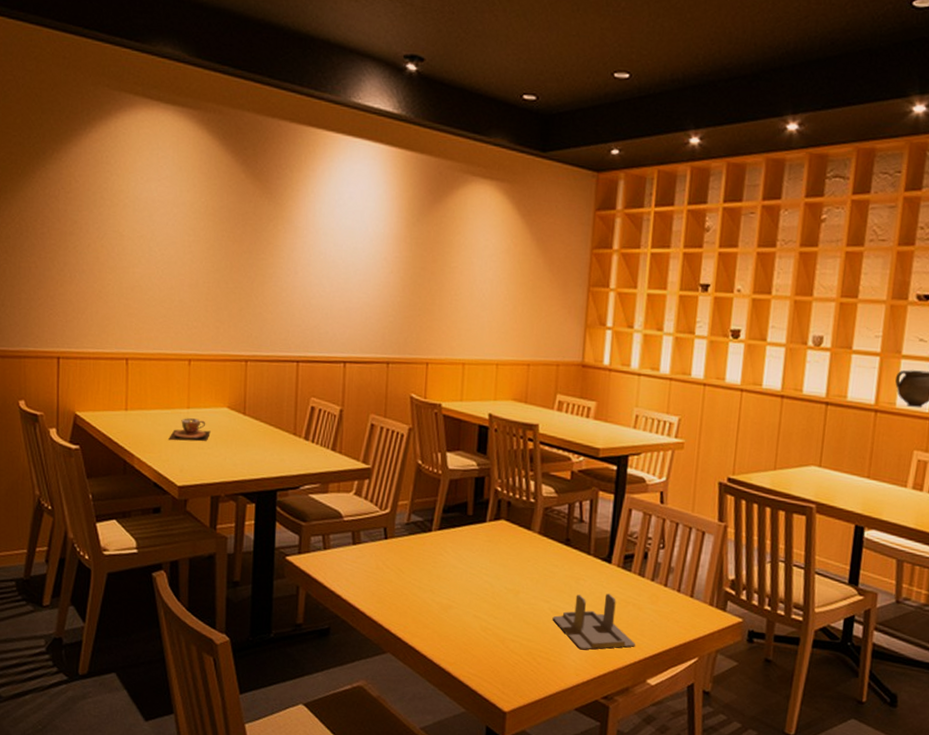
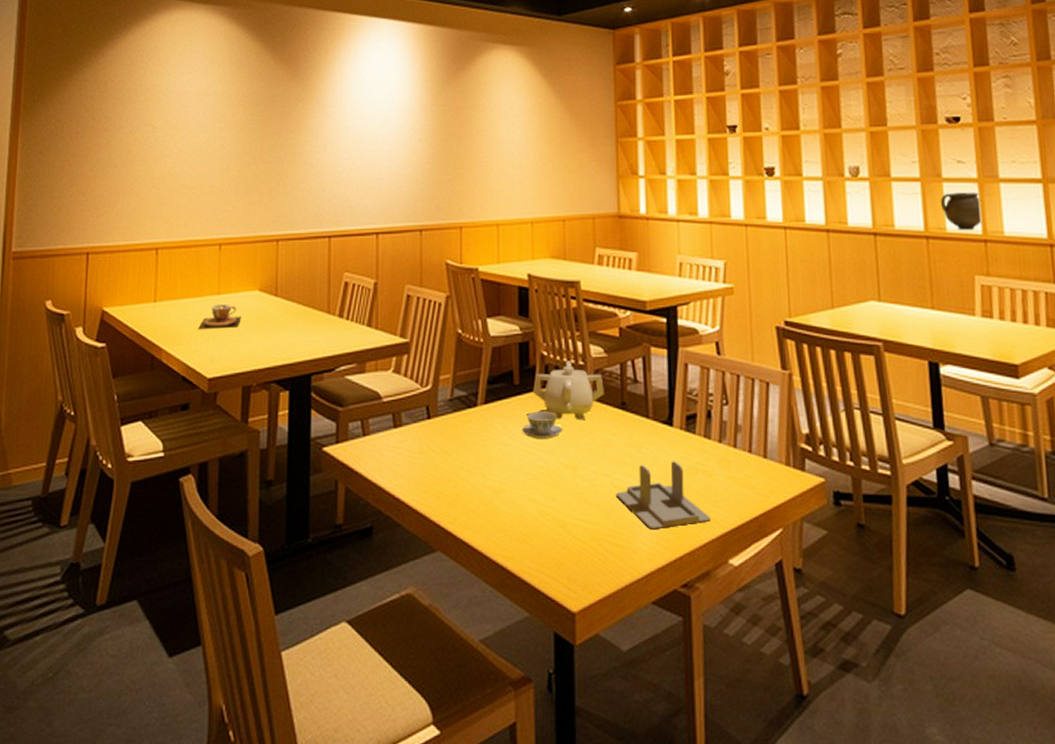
teacup: none [472,540,510,566] -> present [522,411,563,439]
teapot: none [485,497,552,551] -> present [533,361,605,419]

